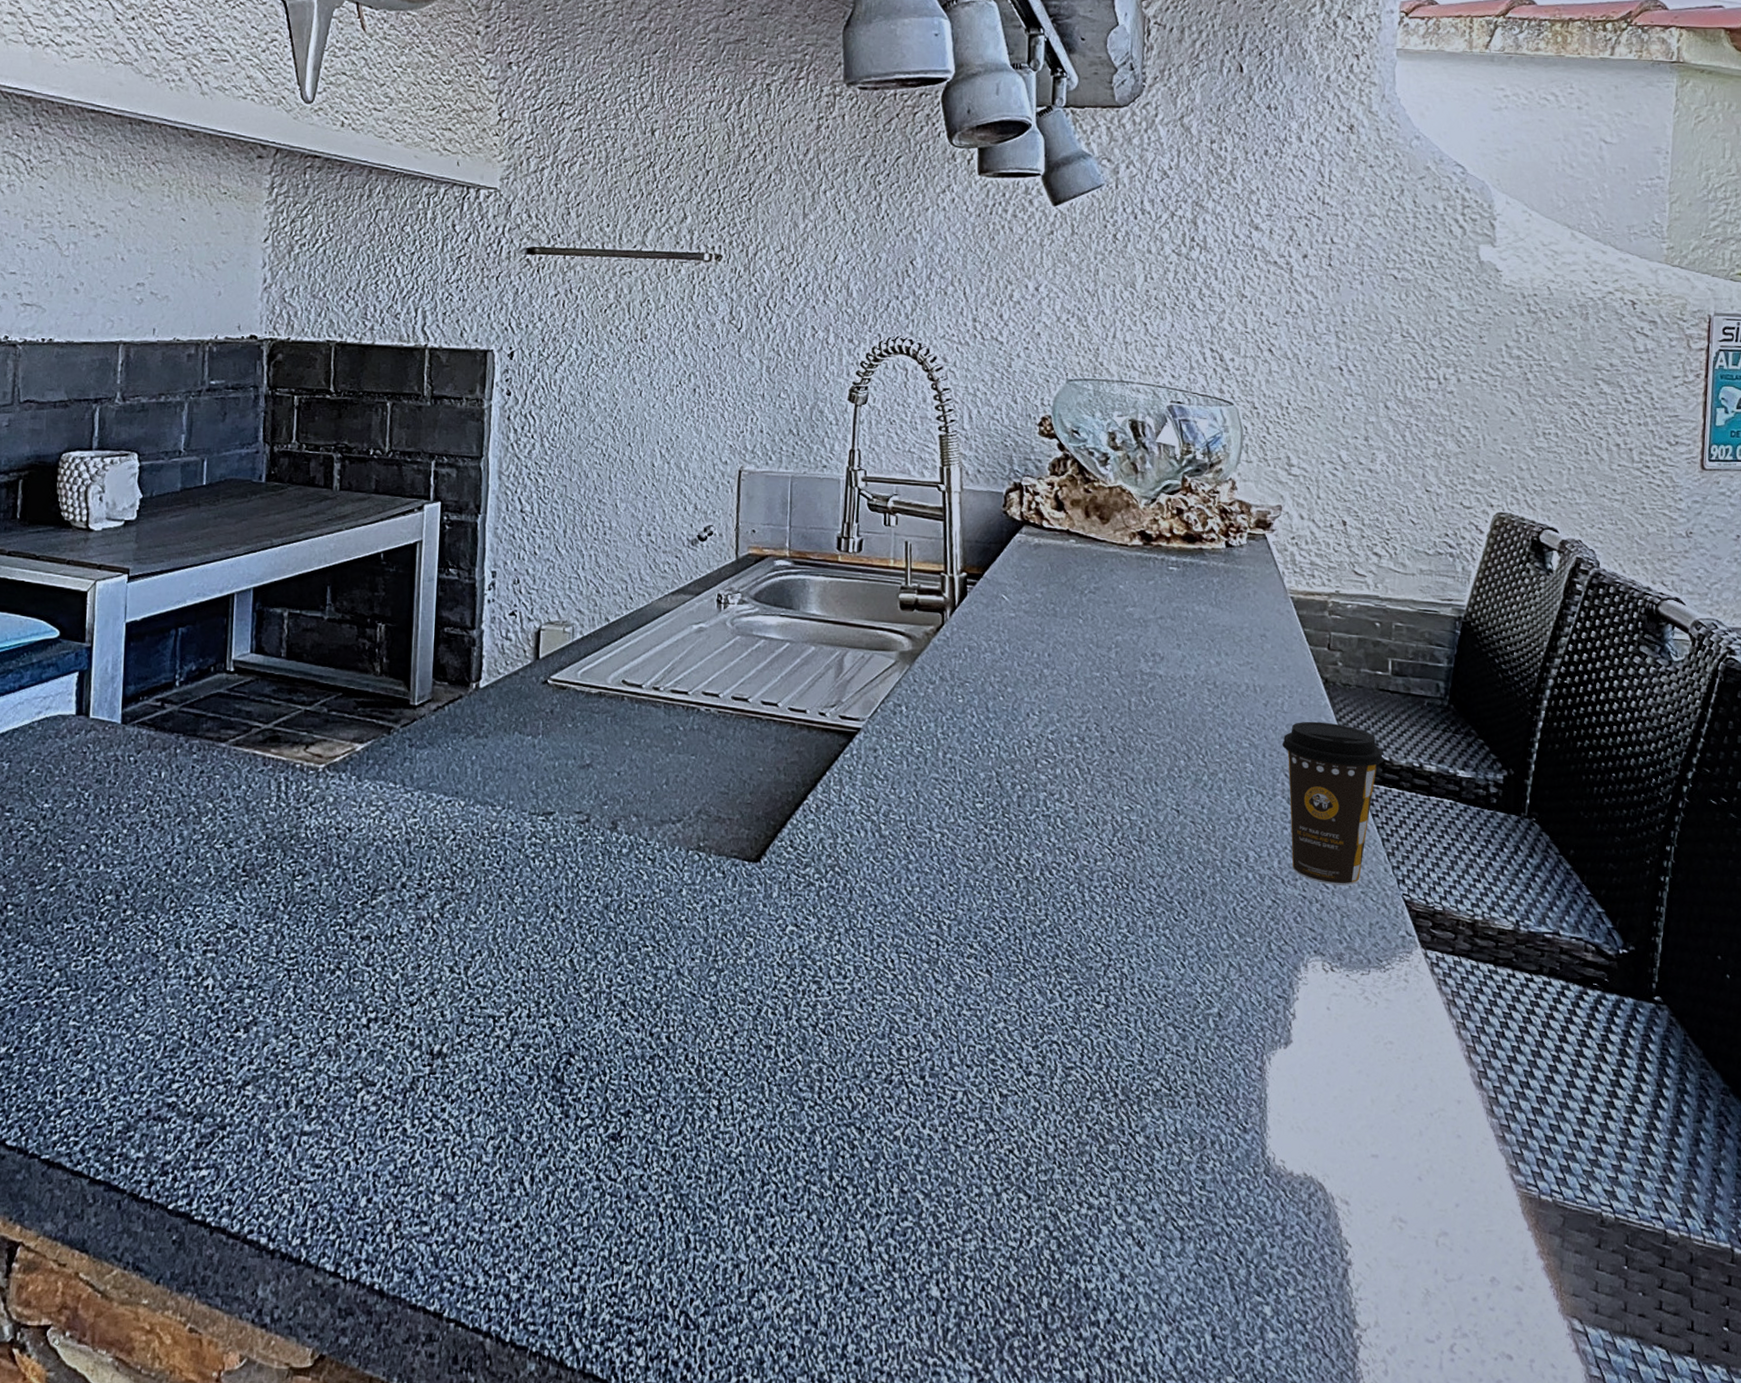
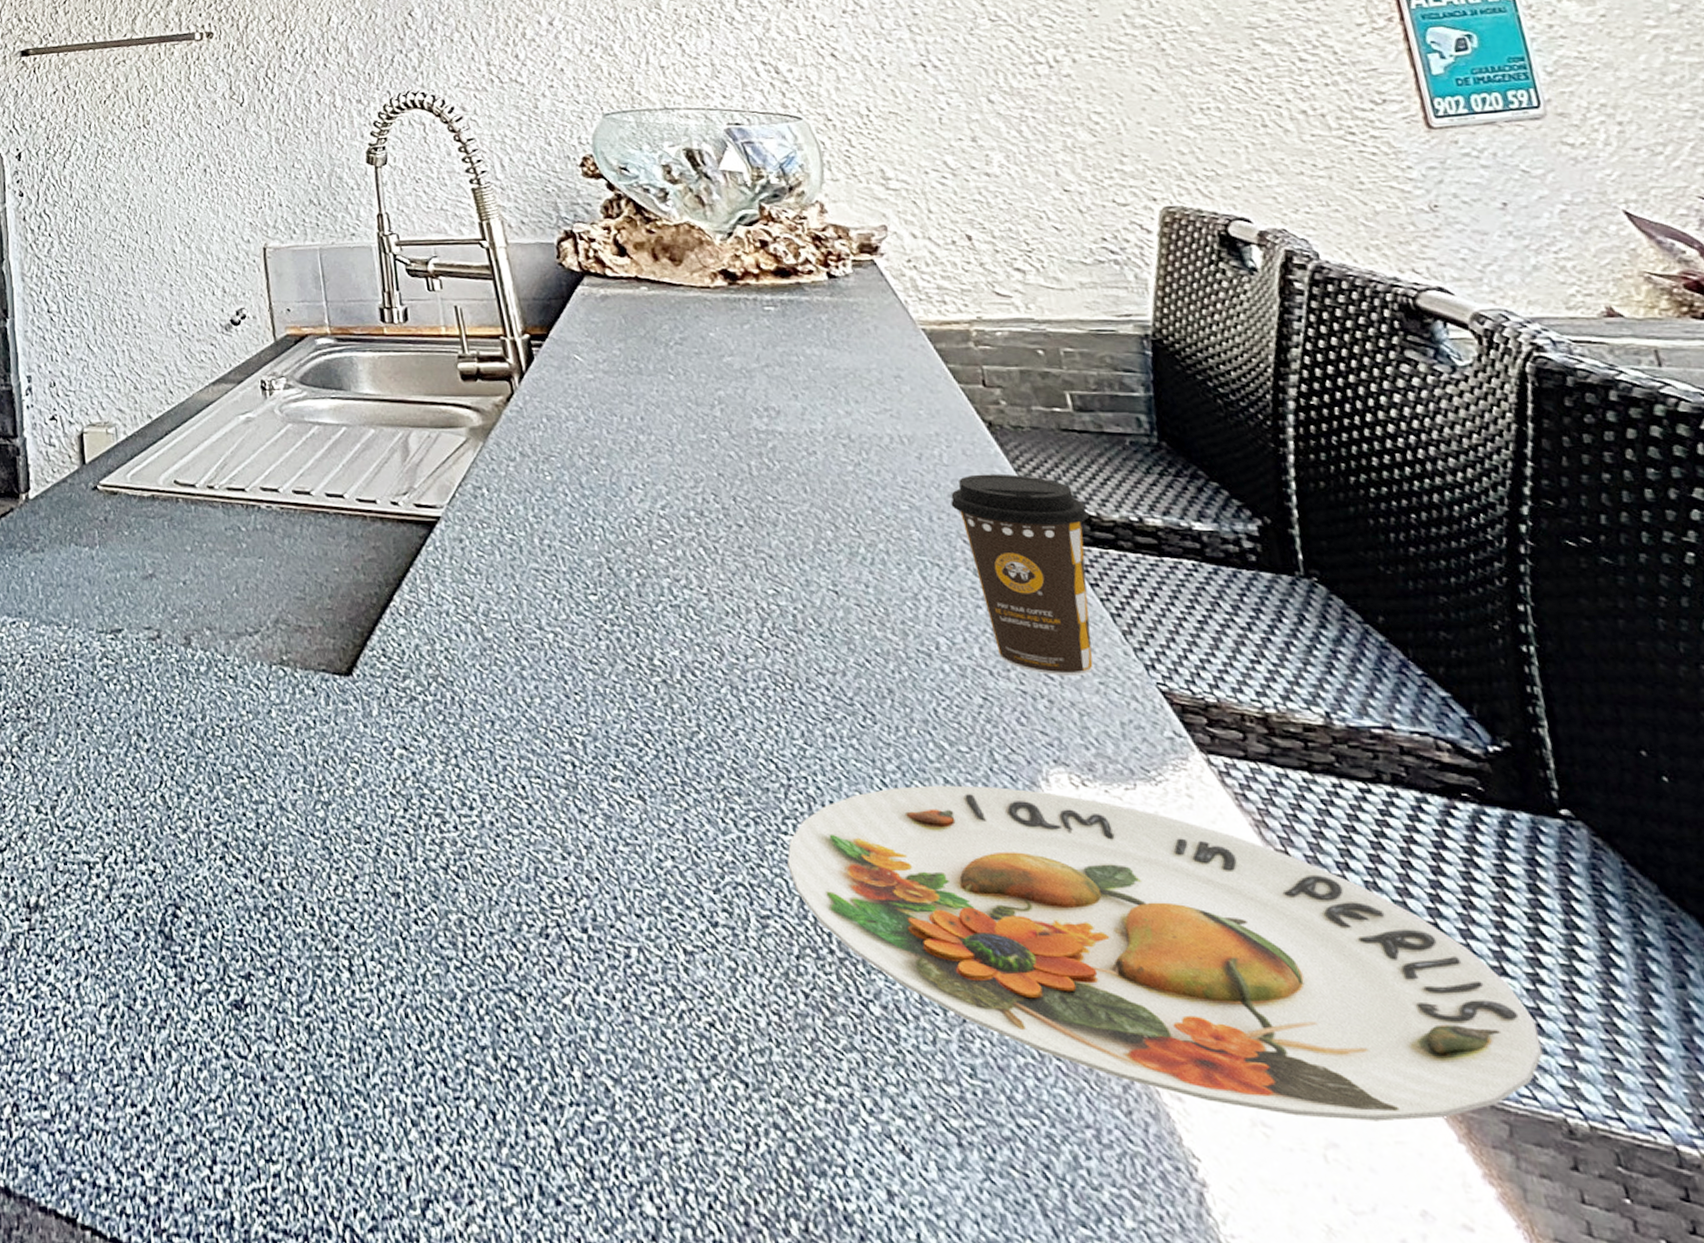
plate: none [1095,967,1600,1217] -> present [787,785,1543,1122]

